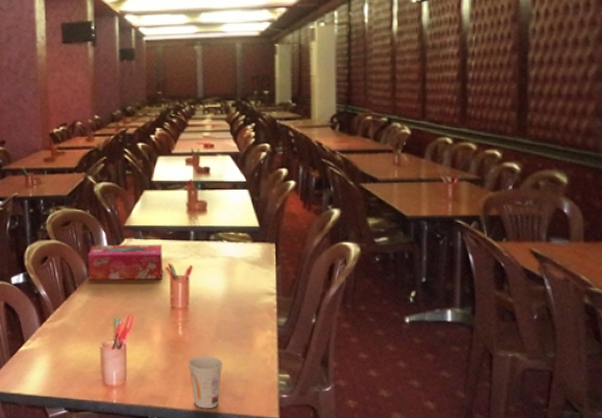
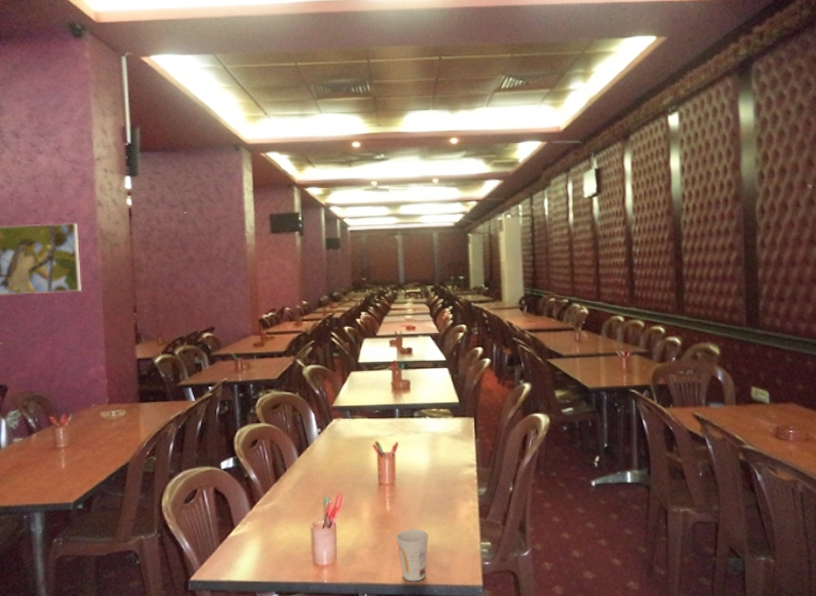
tissue box: present [87,244,163,280] -> none [297,423,370,461]

